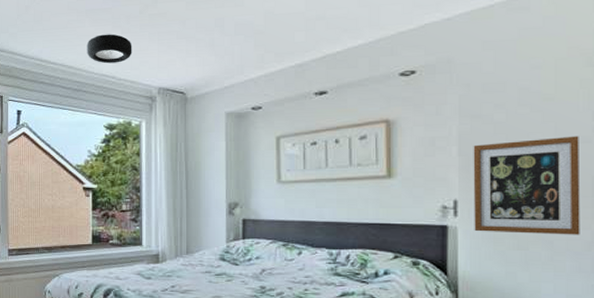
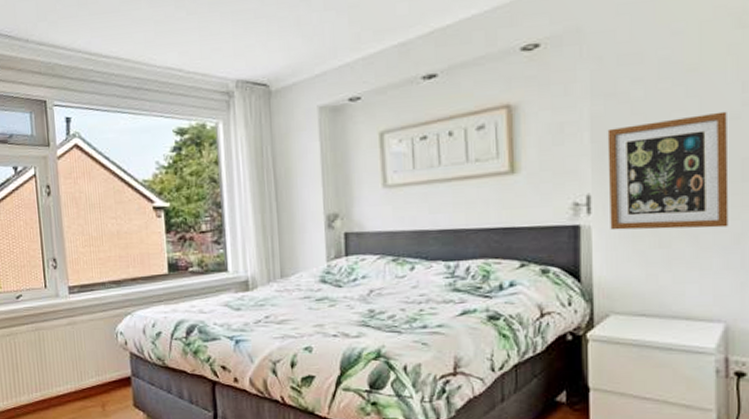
ceiling light: present [87,34,132,64] -> none [145,16,202,54]

